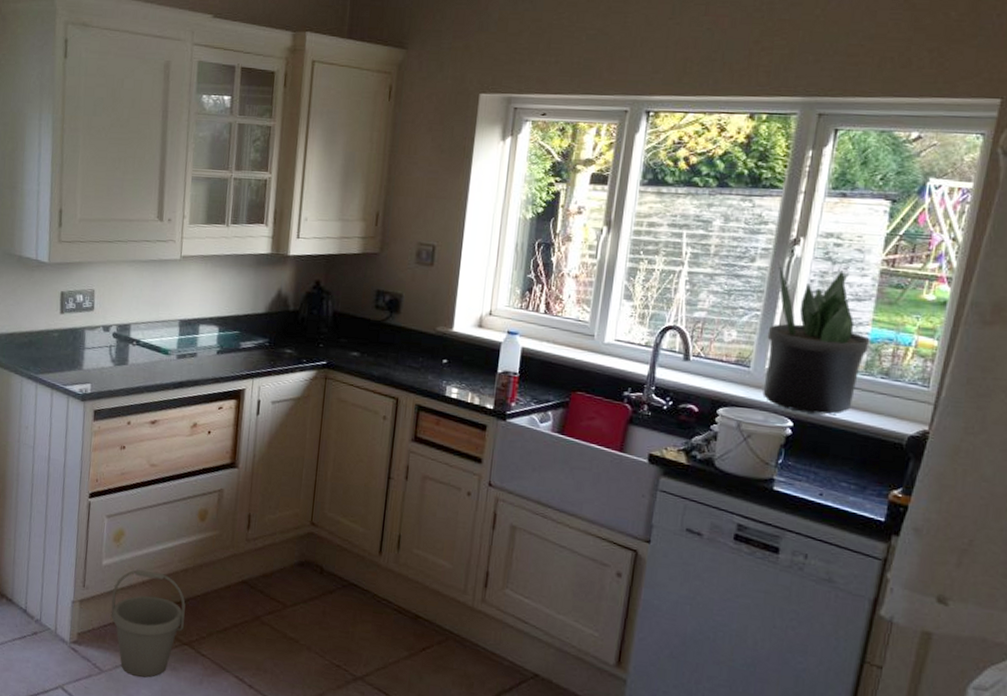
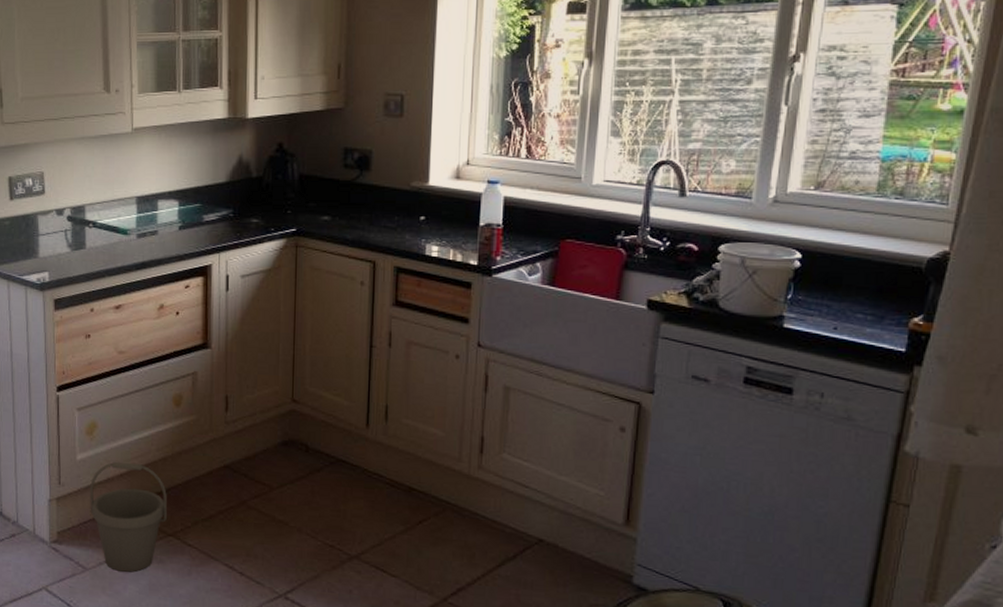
planter: present [762,264,870,415] -> none [767,85,882,243]

